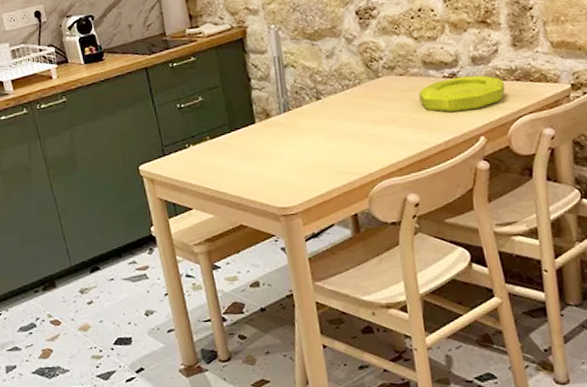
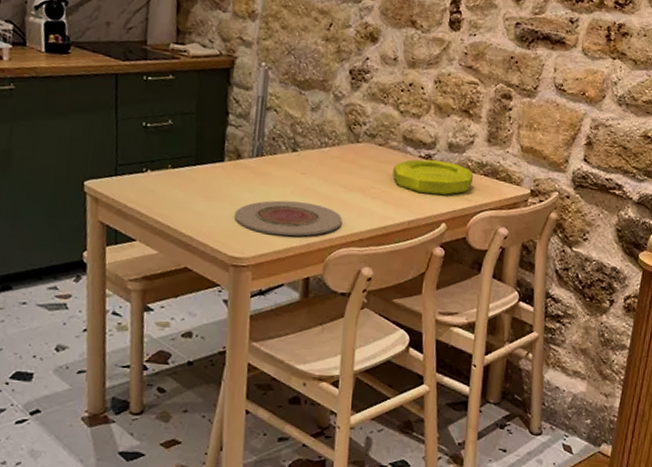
plate: none [274,144,379,181] -> present [234,200,343,237]

